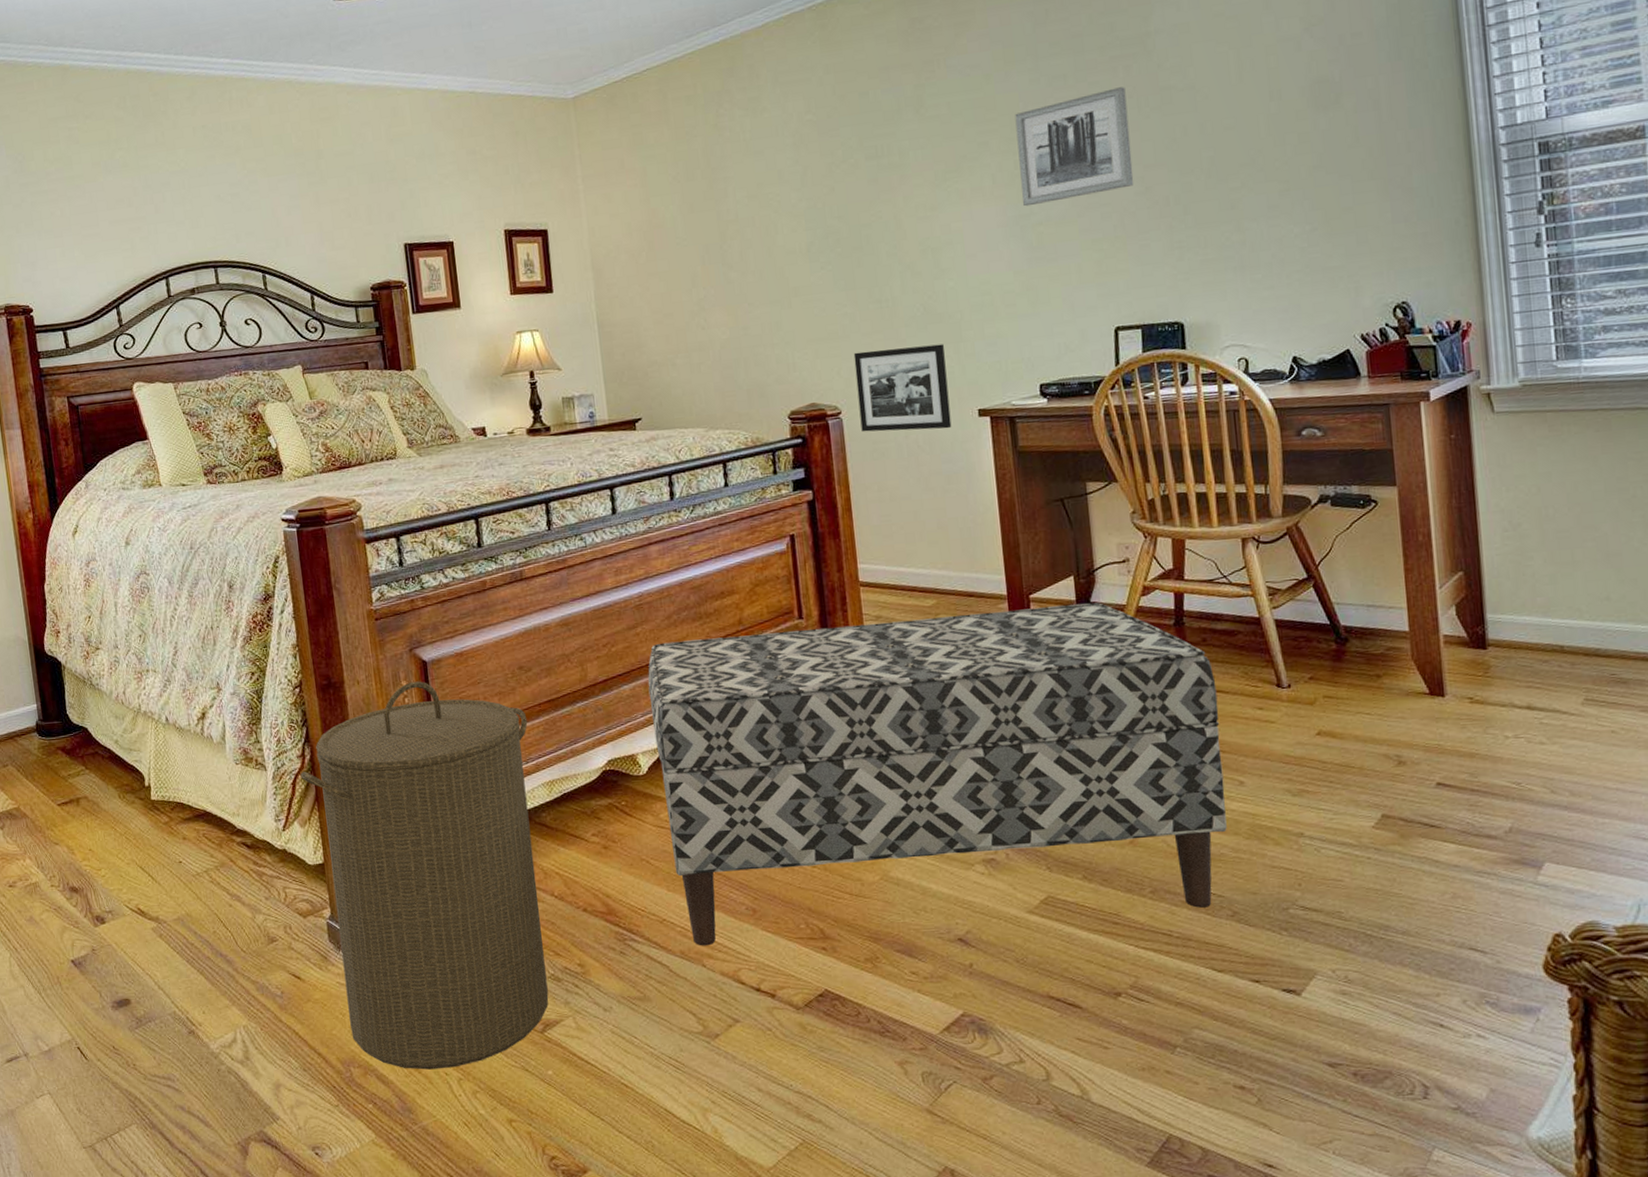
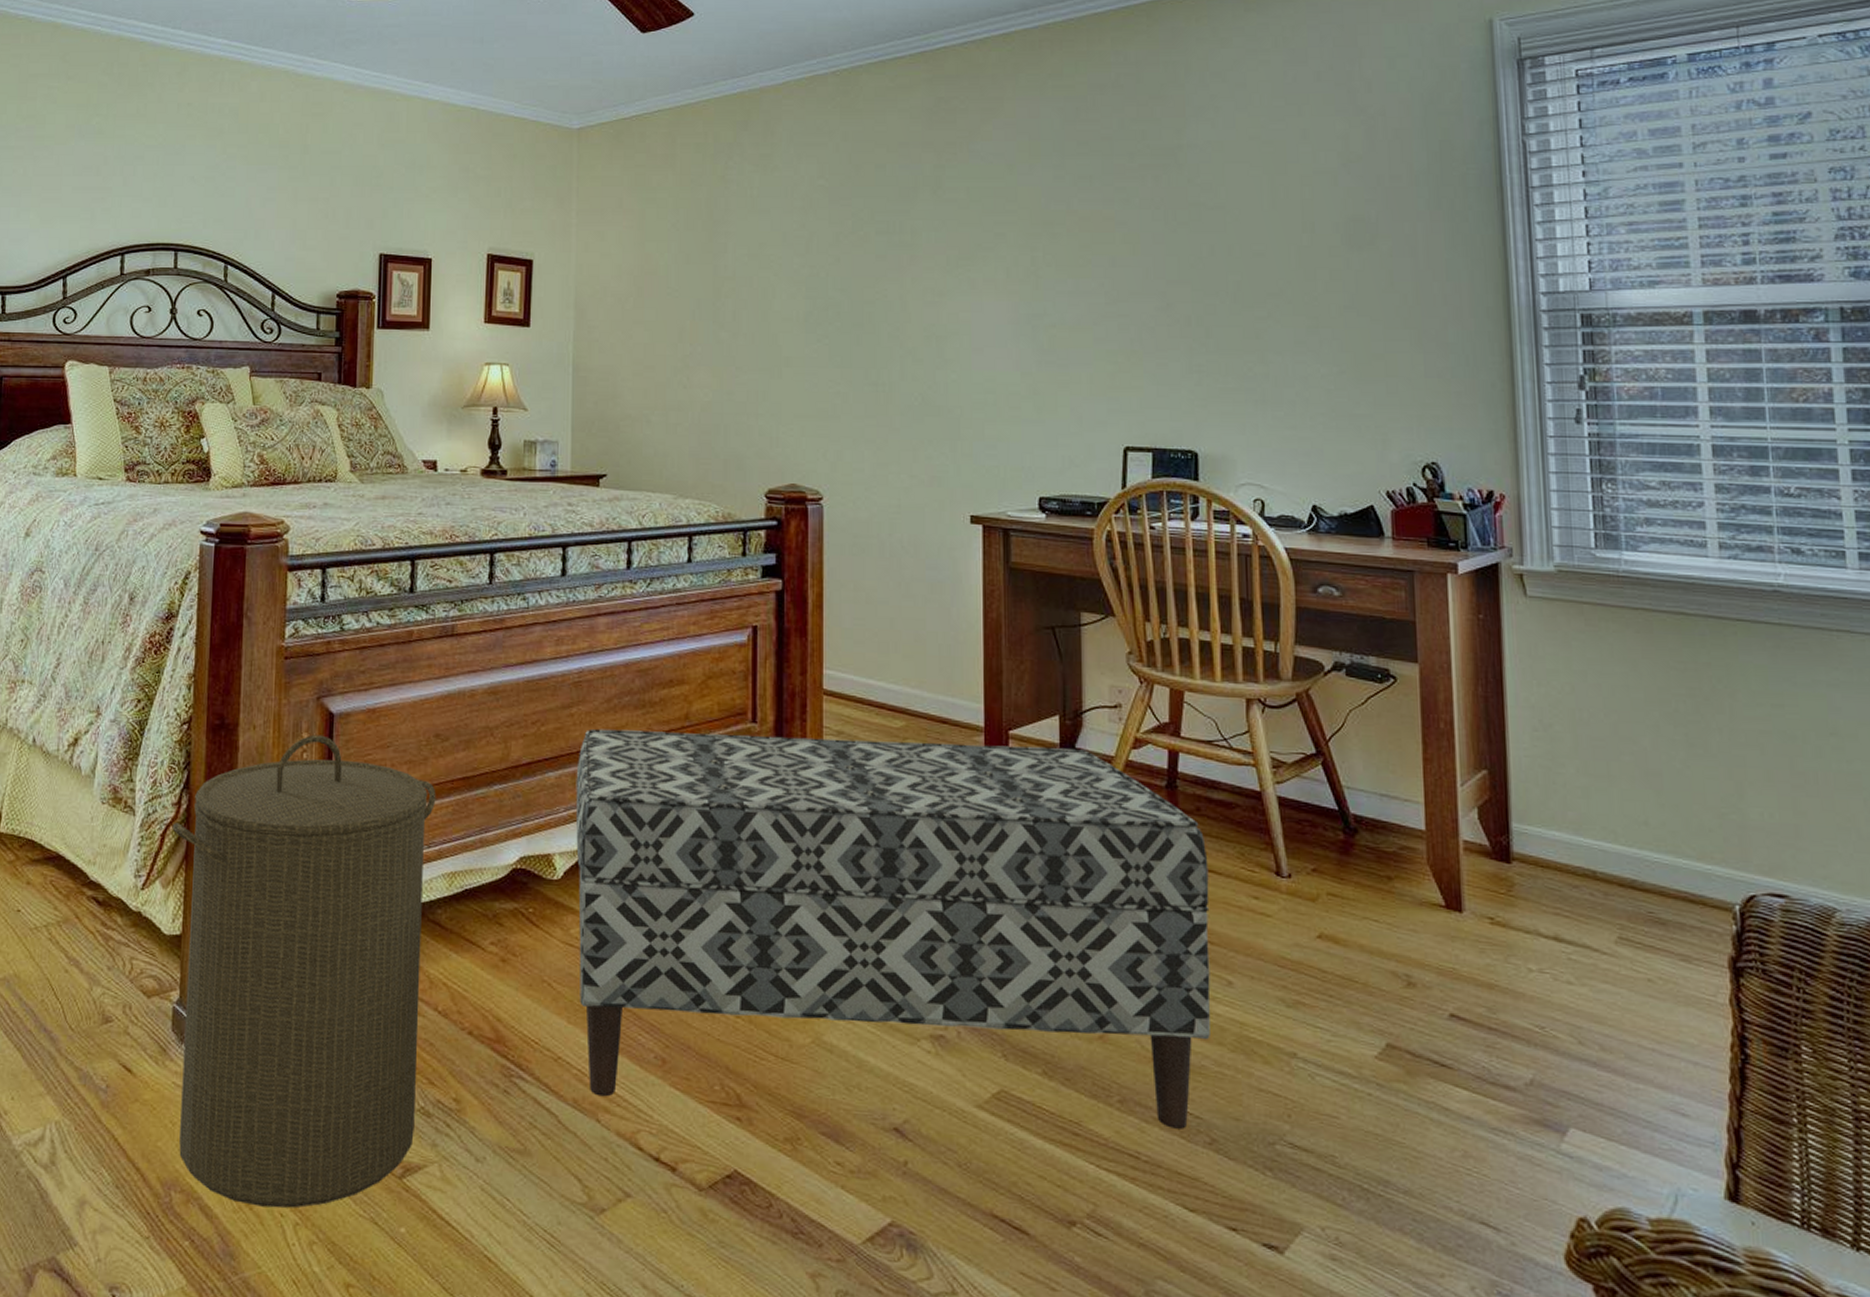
picture frame: present [853,344,952,433] -> none [842,435,940,532]
wall art: present [1015,87,1134,207] -> none [1036,197,1155,306]

